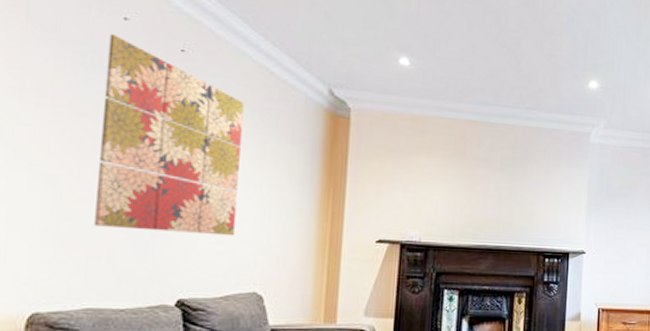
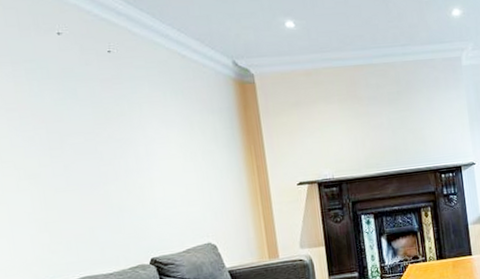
wall art: present [94,33,244,236] -> none [49,48,184,210]

